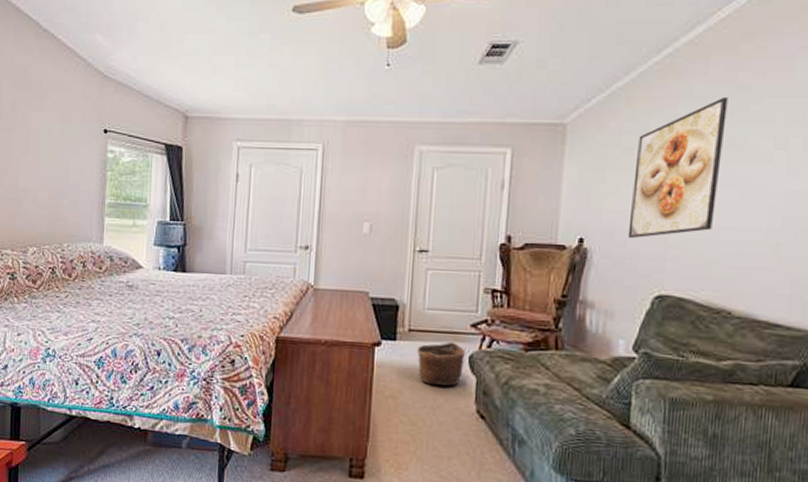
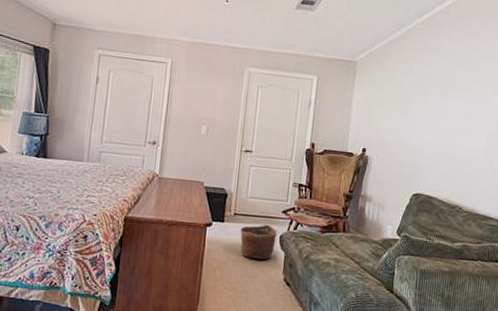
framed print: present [628,98,728,239] -> none [396,53,464,151]

